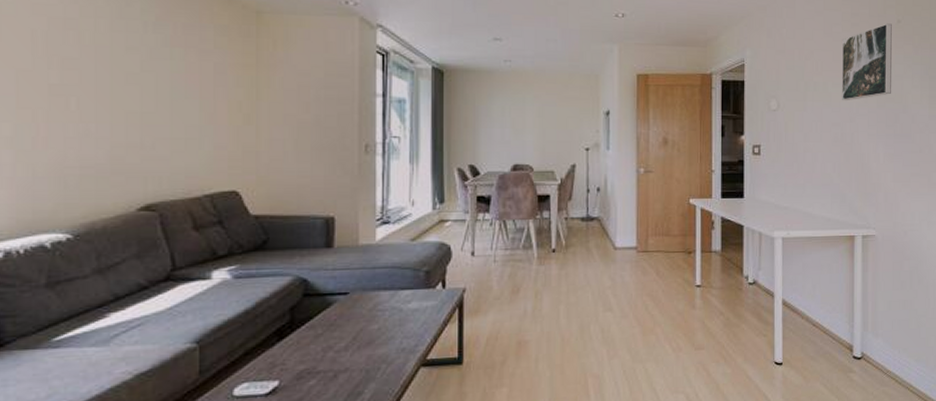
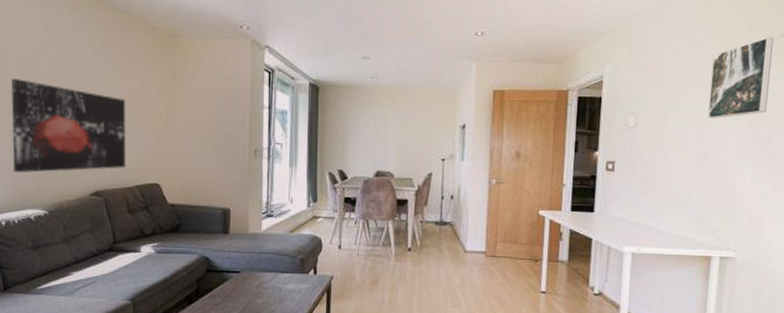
wall art: none [18,62,192,187] -> present [12,79,126,173]

